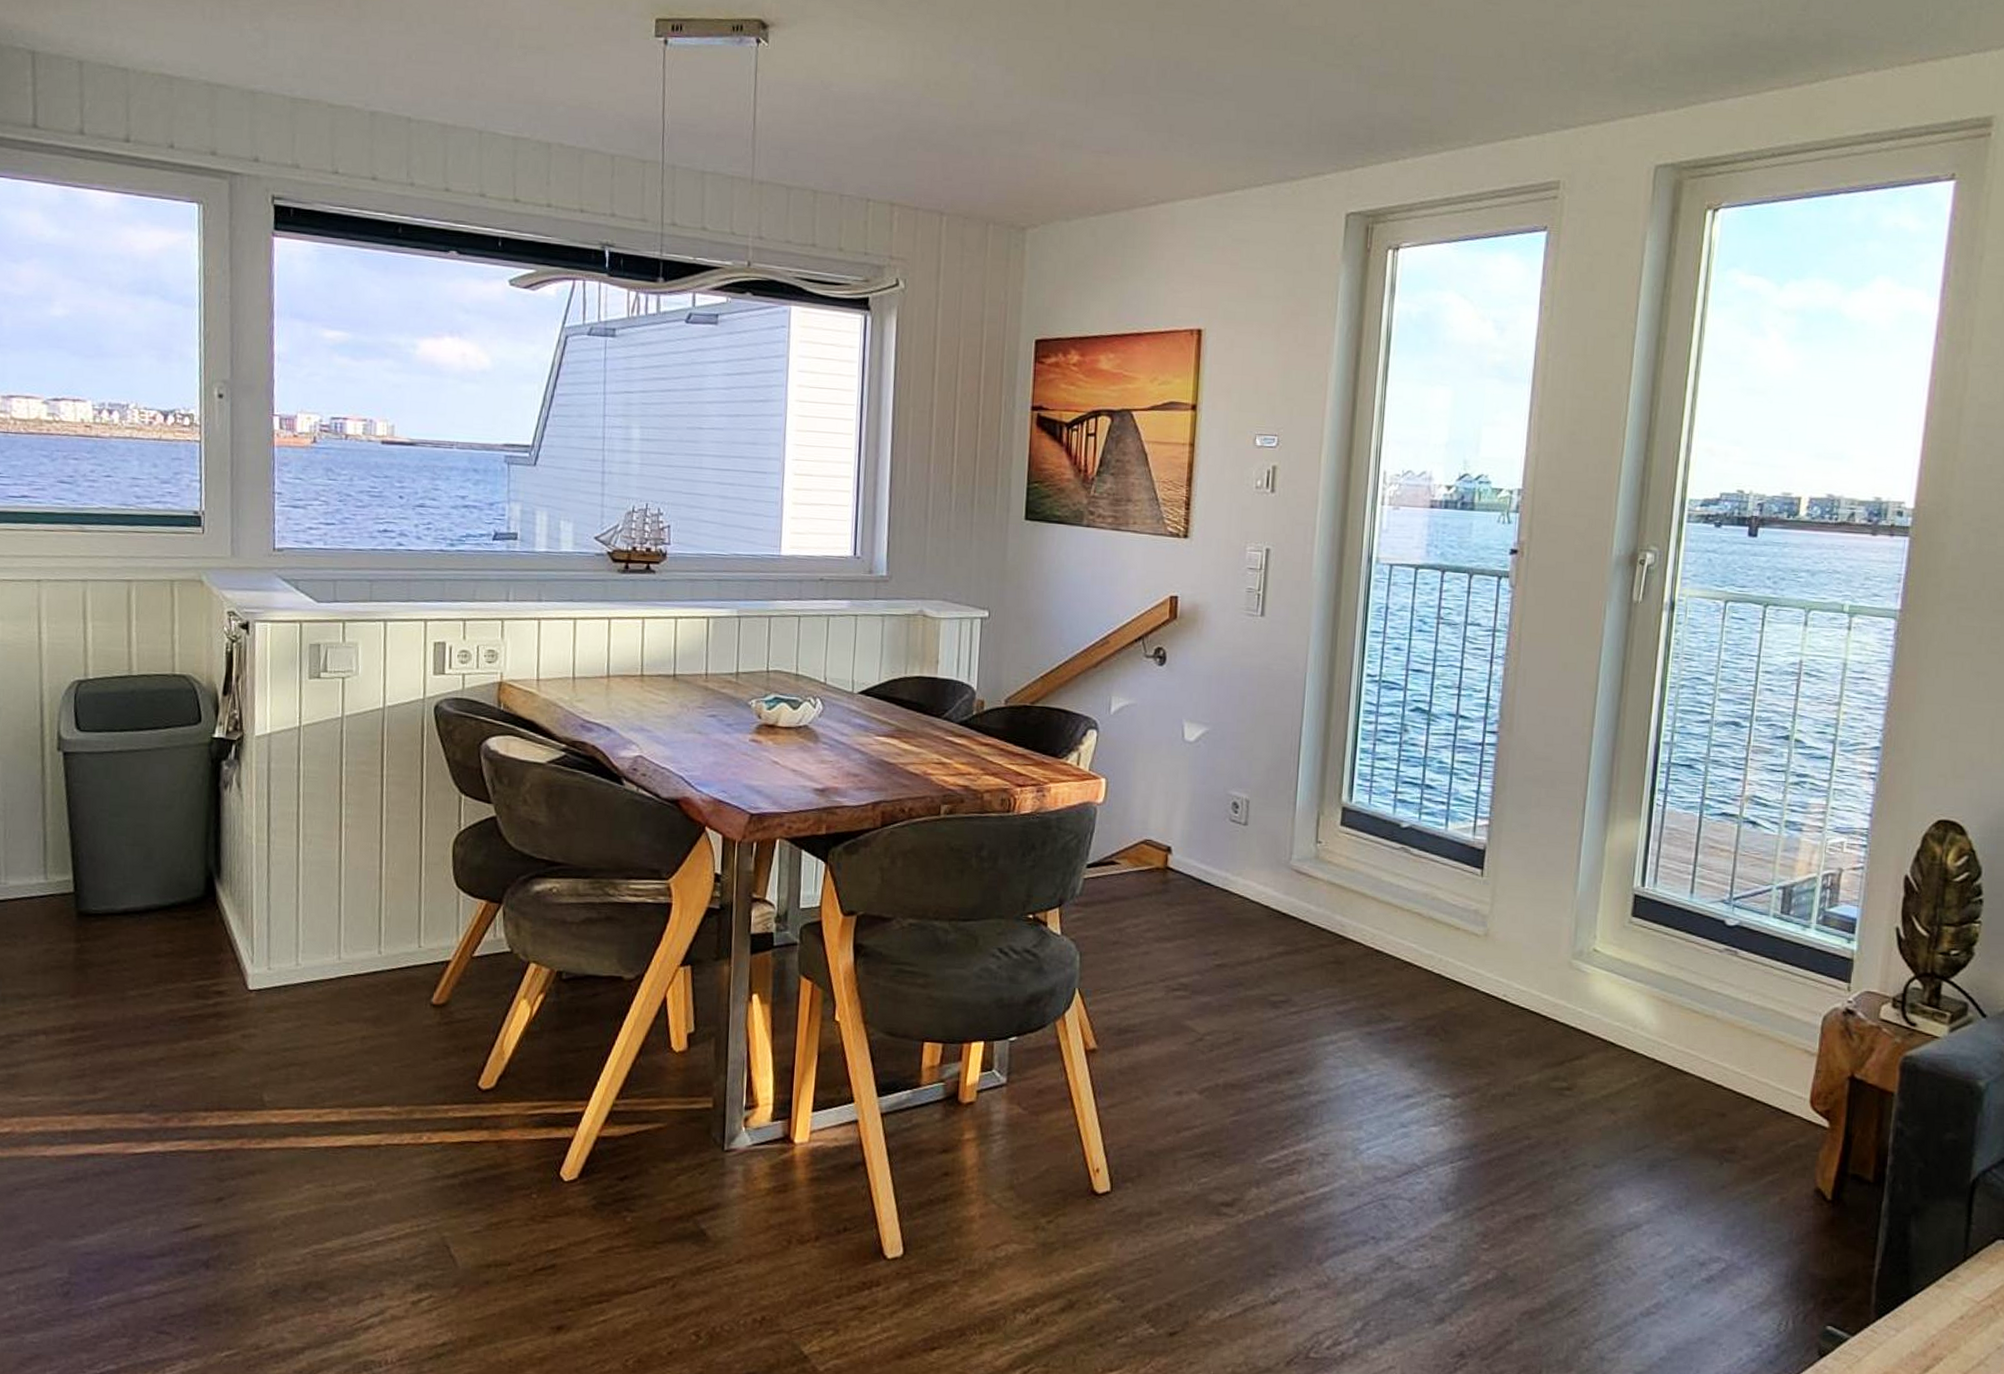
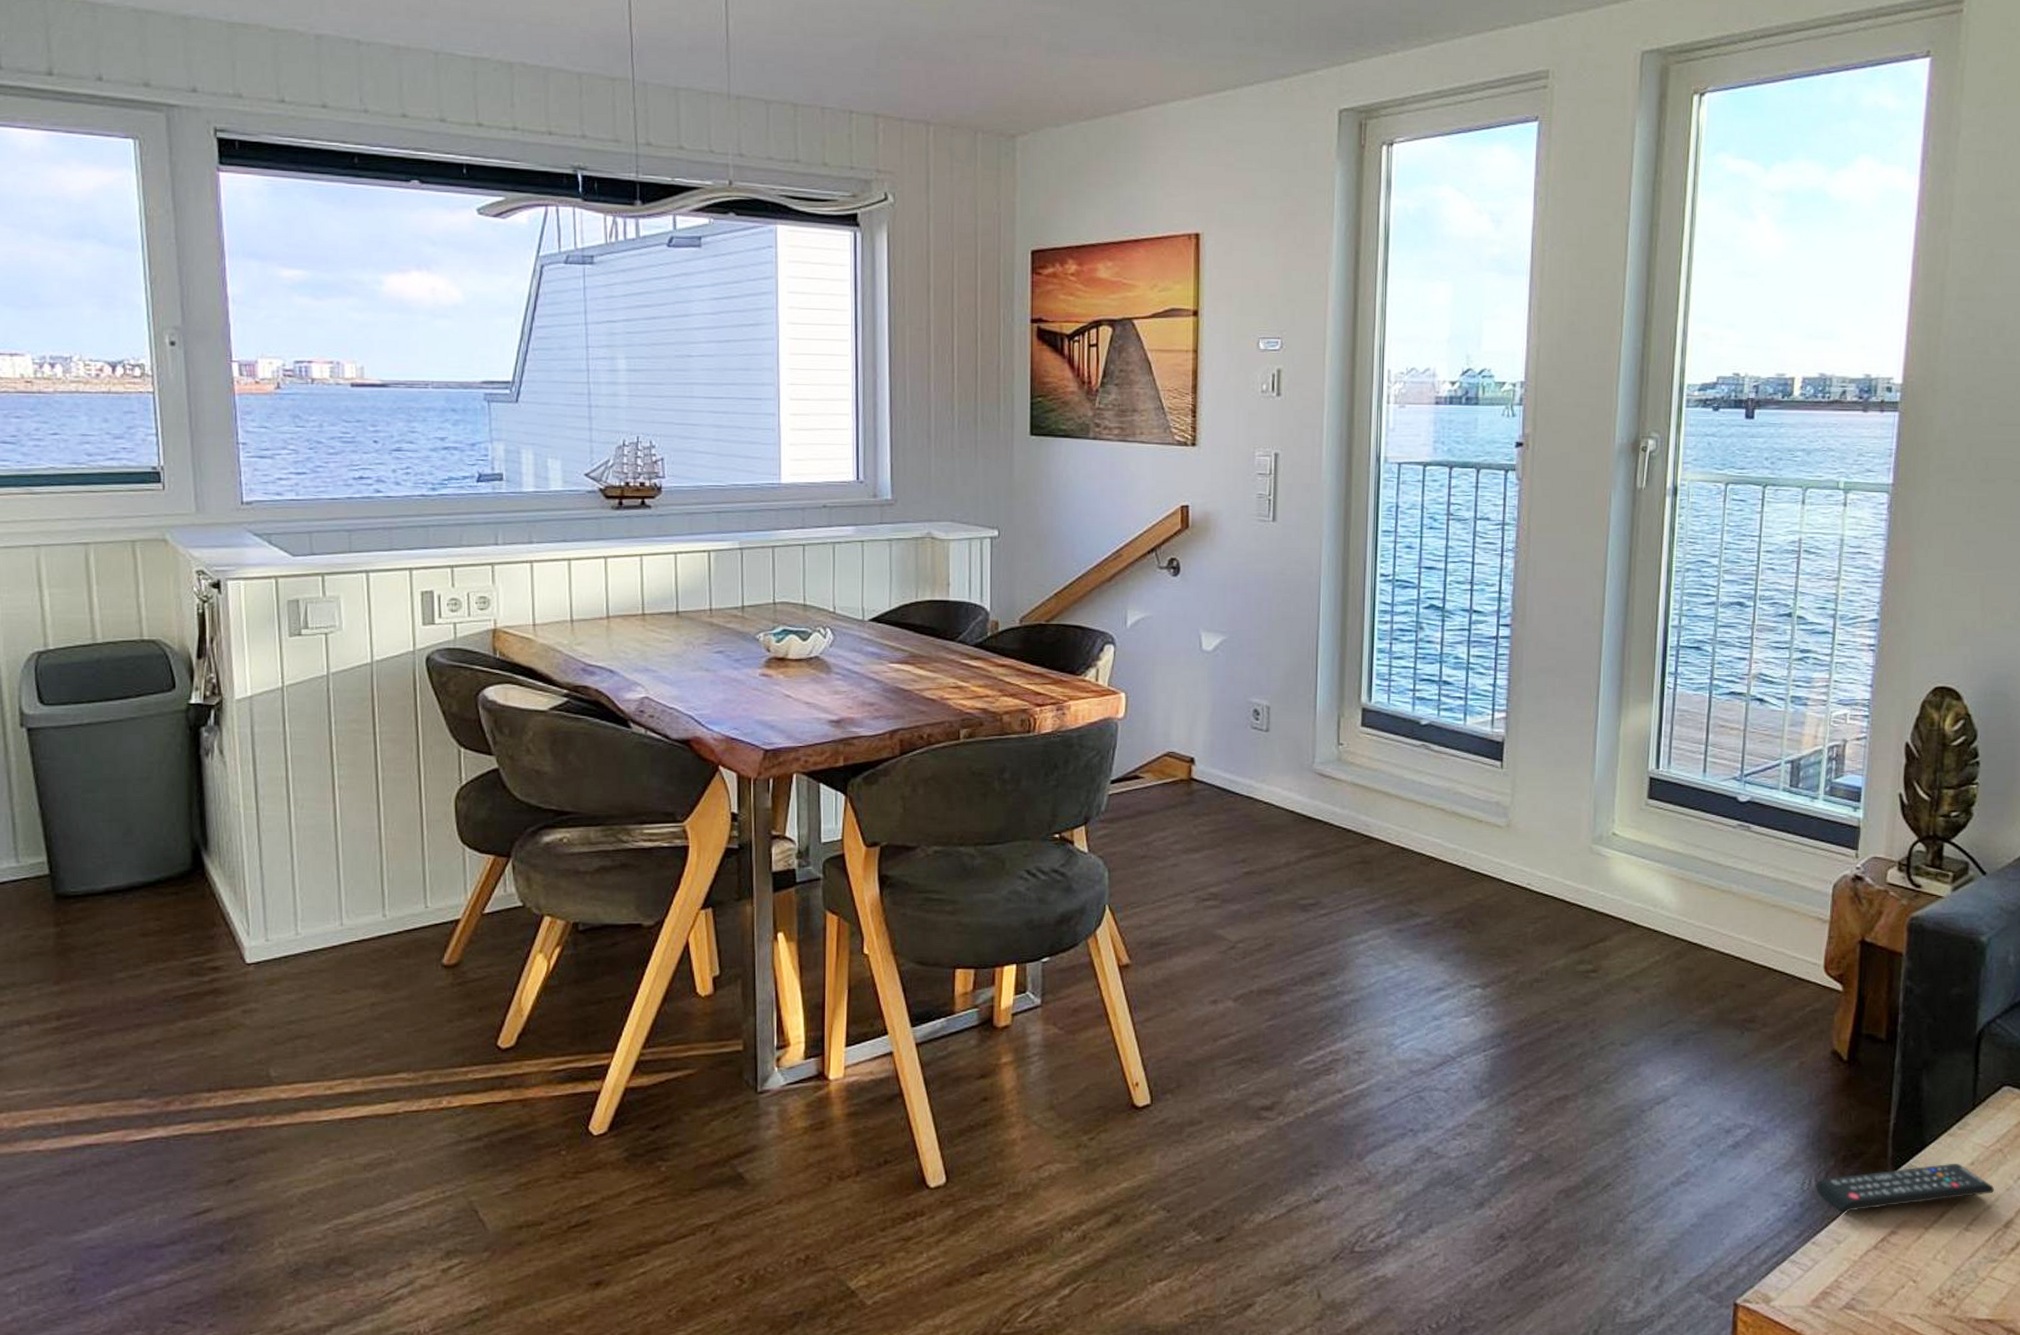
remote control: none [1793,1316,1985,1359] -> present [1816,1164,1995,1213]

